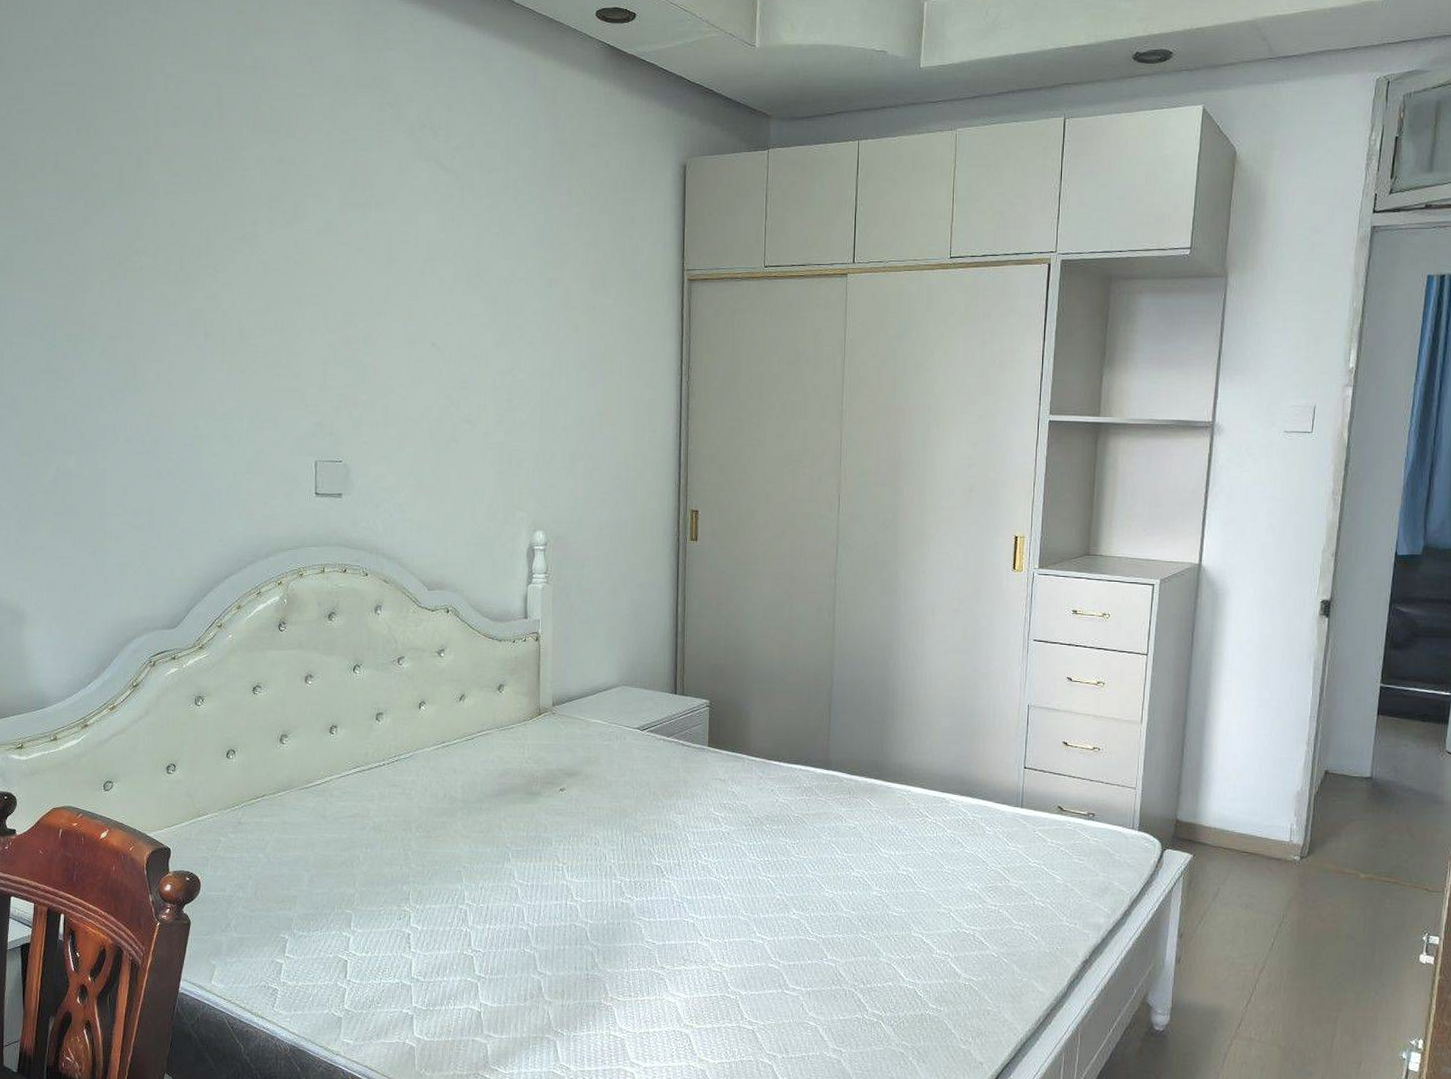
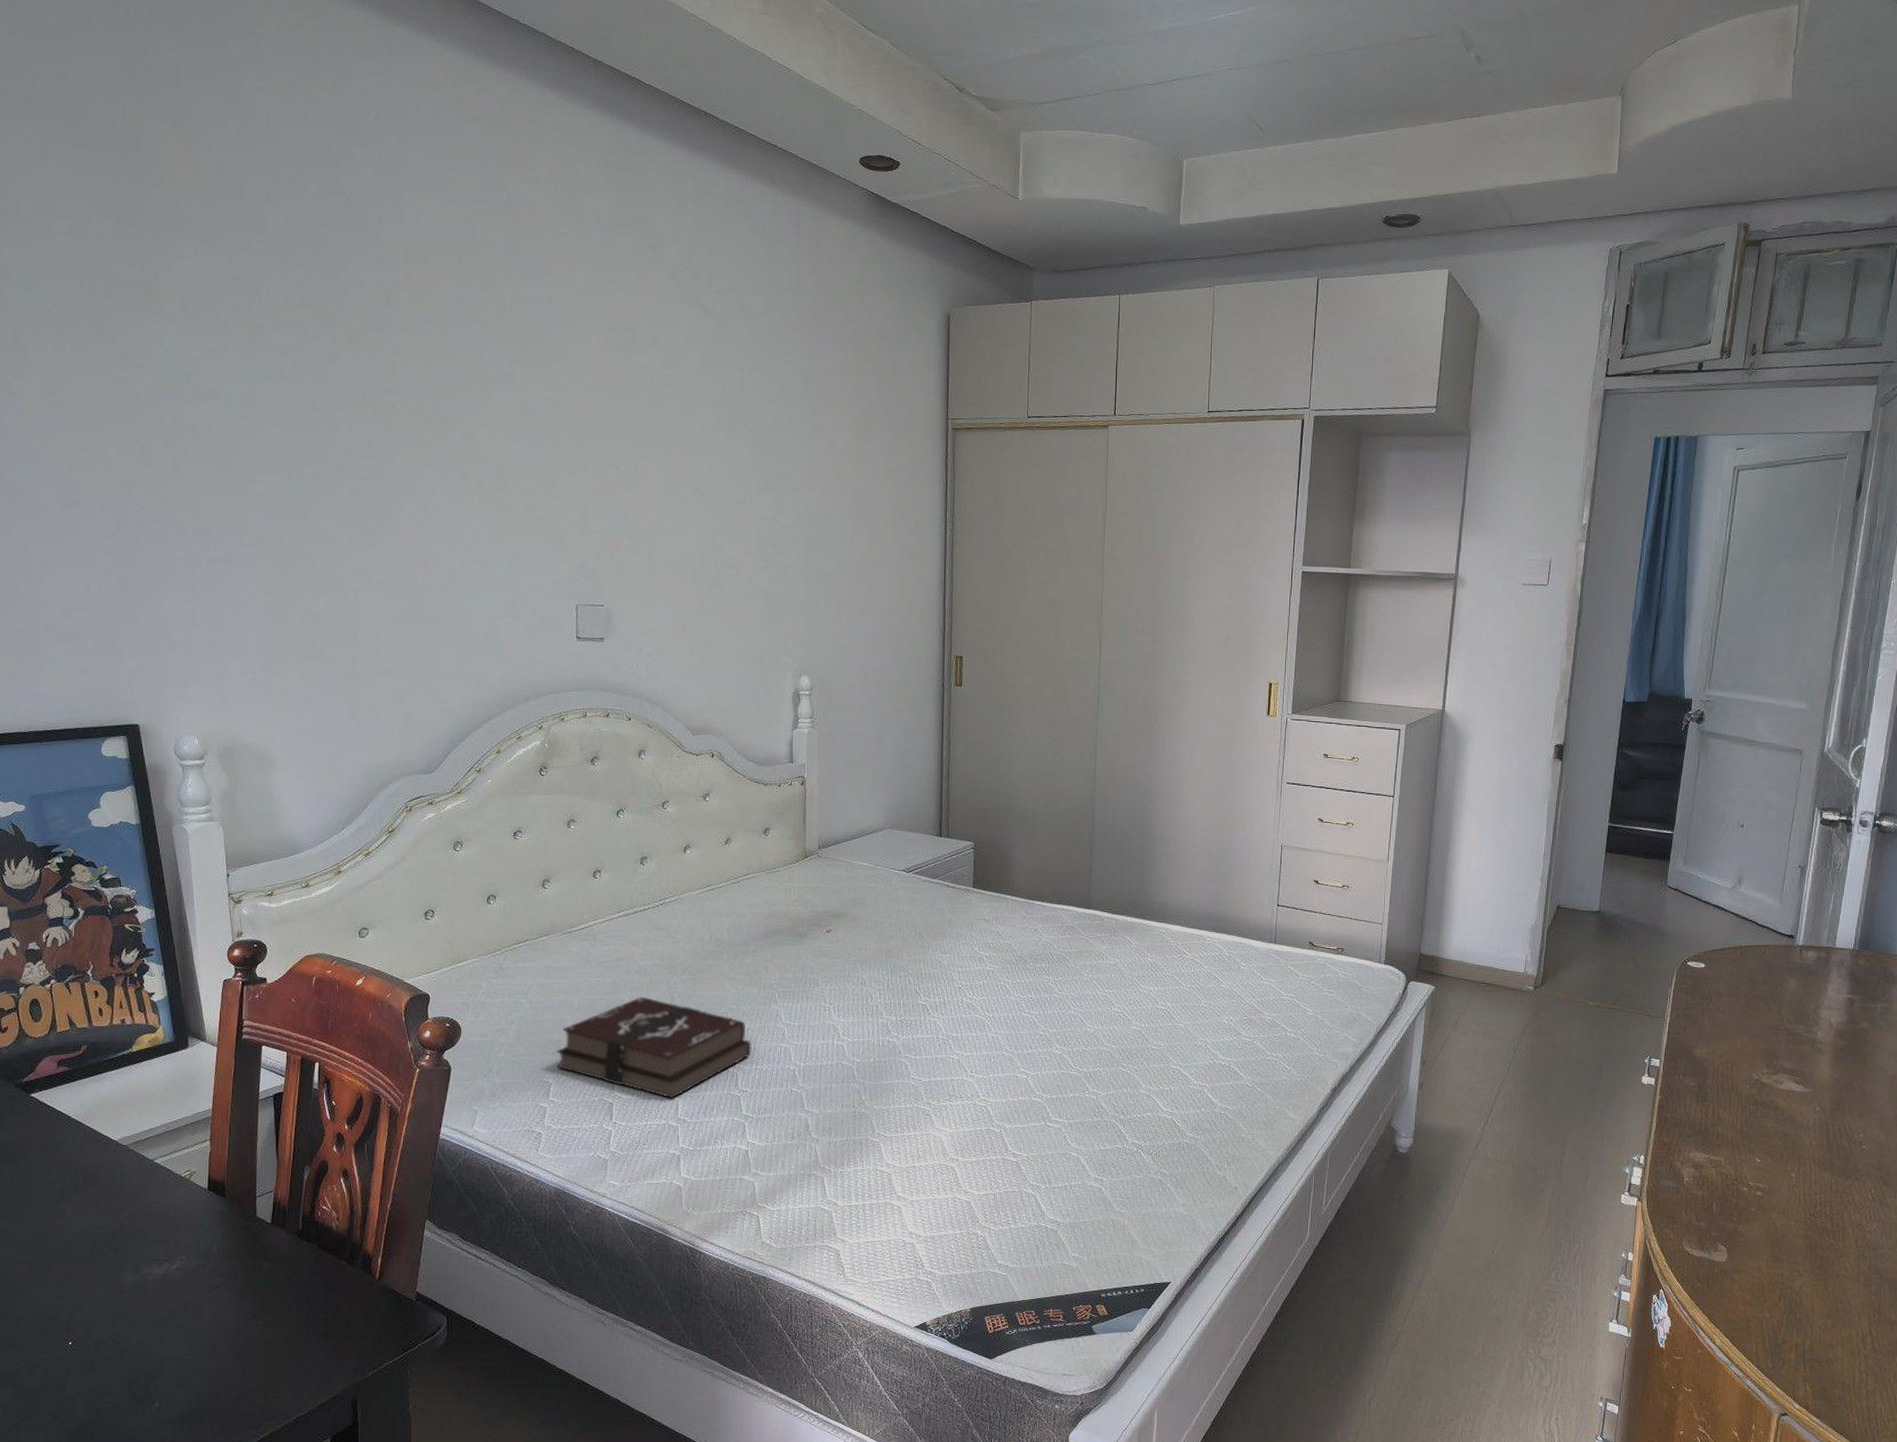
hardback book: none [292,853,485,958] -> present [555,996,751,1099]

